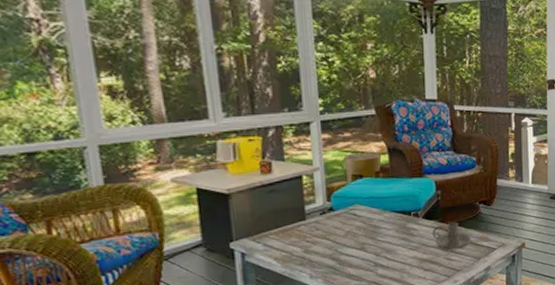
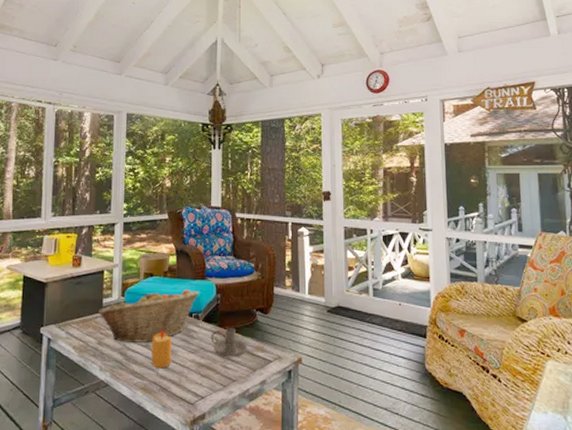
fruit basket: none [299,188,417,248] -> present [97,289,199,343]
candle: none [367,229,392,269] -> present [151,327,172,369]

